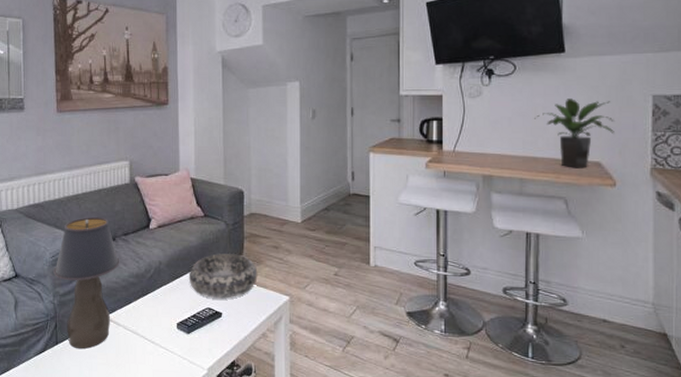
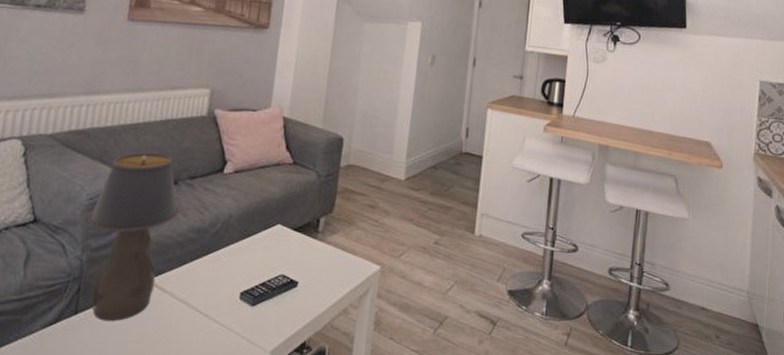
decorative bowl: present [188,253,258,300] -> none [263,209,348,266]
potted plant: present [534,99,614,168] -> none [653,75,725,147]

